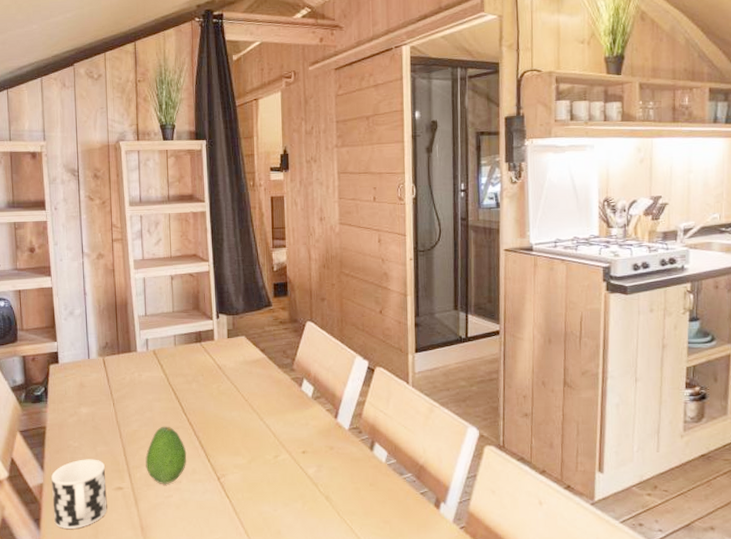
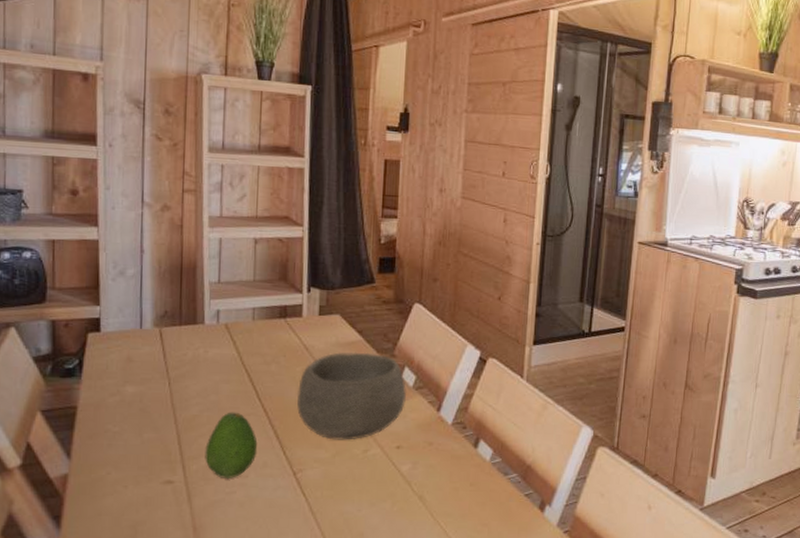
cup: present [51,459,107,529] -> none [79,446,153,528]
bowl: none [216,368,307,448] -> present [297,352,407,440]

